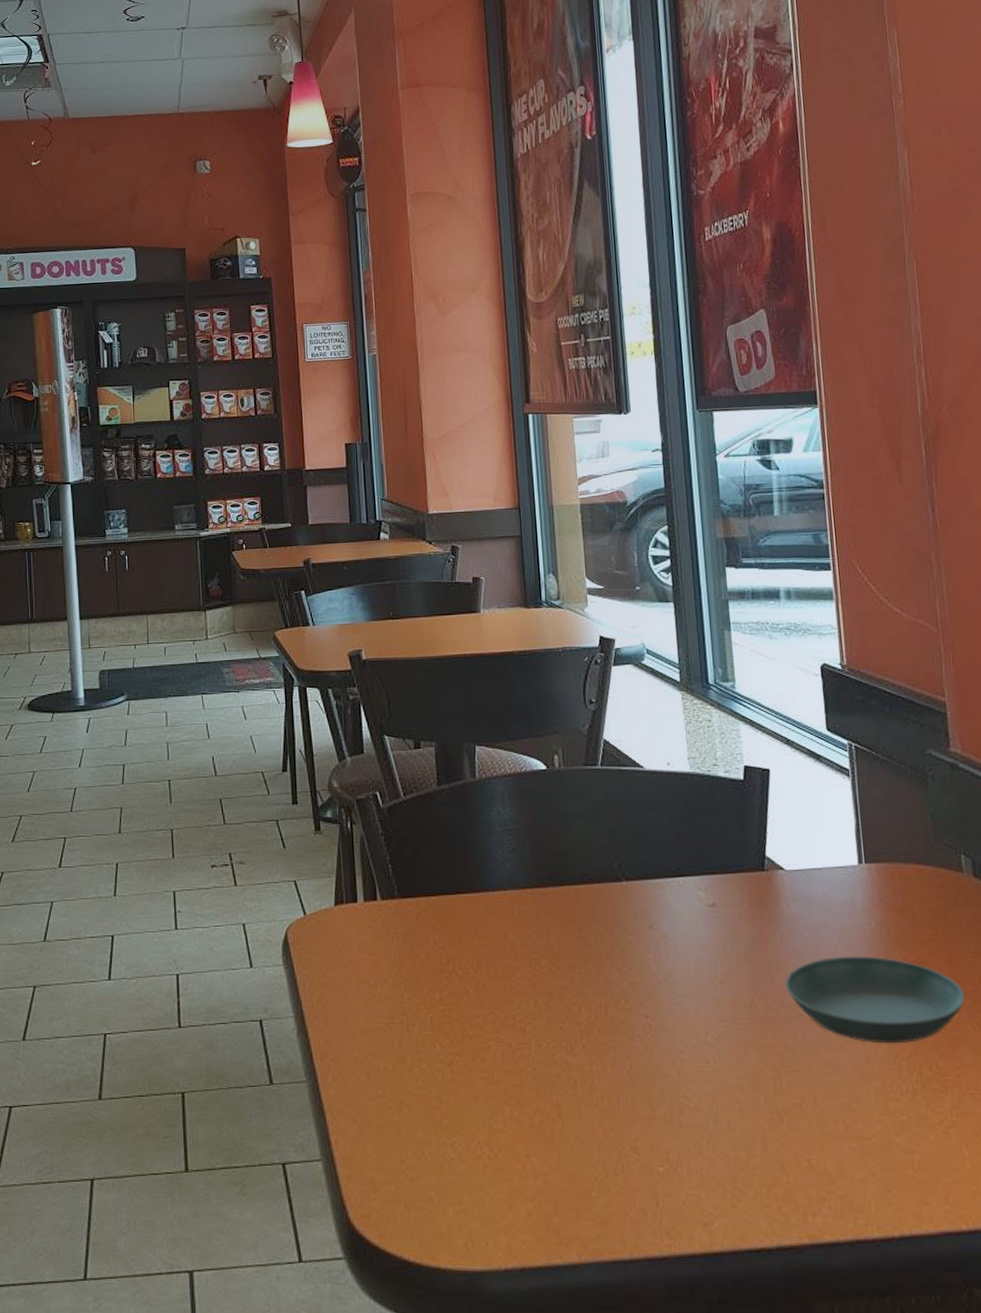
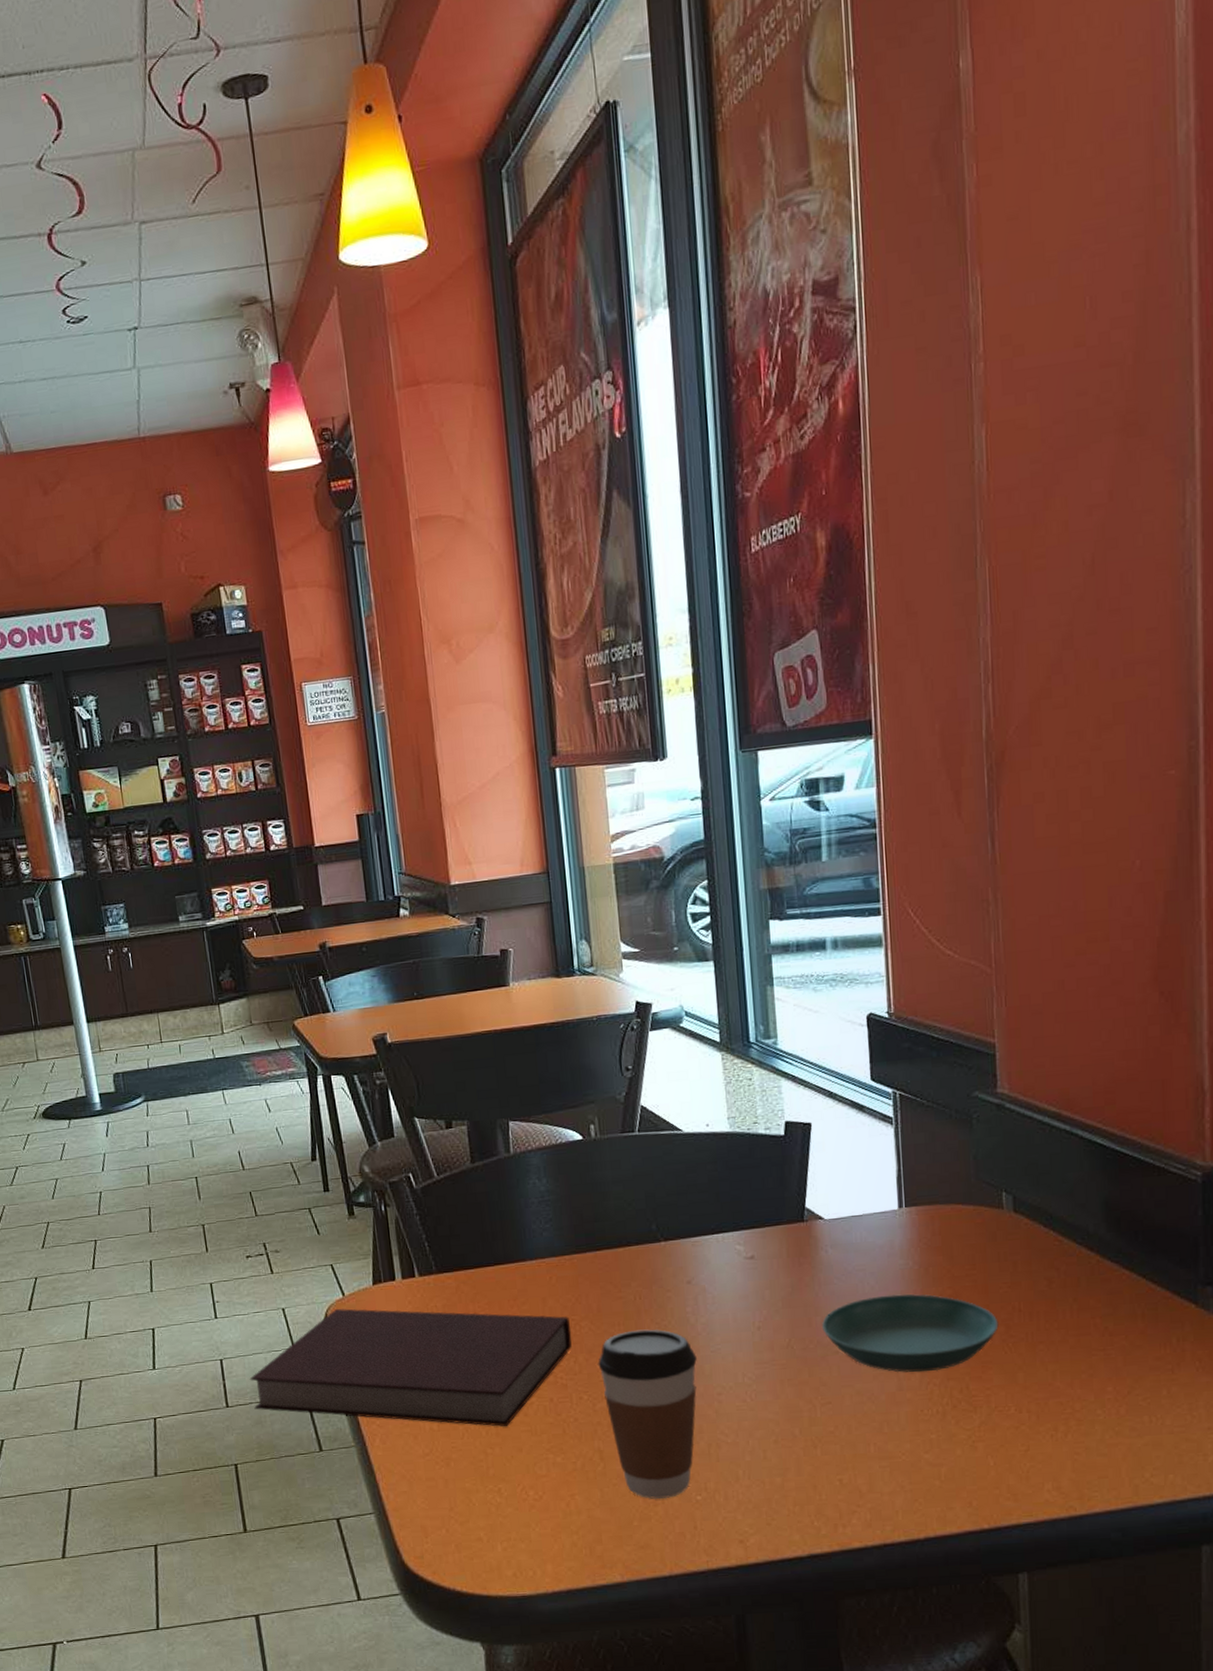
notebook: none [204,928,532,1071] -> present [249,1308,572,1427]
coffee cup: none [557,974,658,1168] -> present [598,1329,697,1500]

